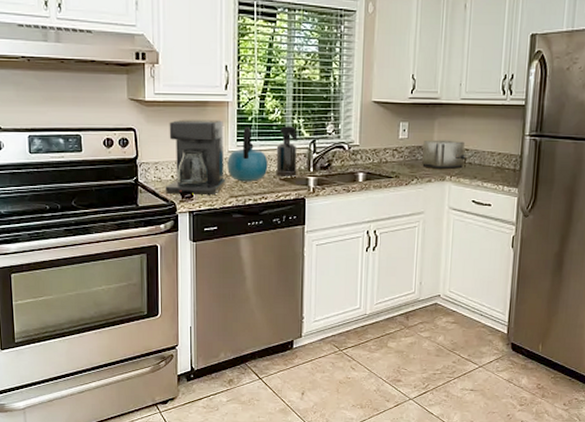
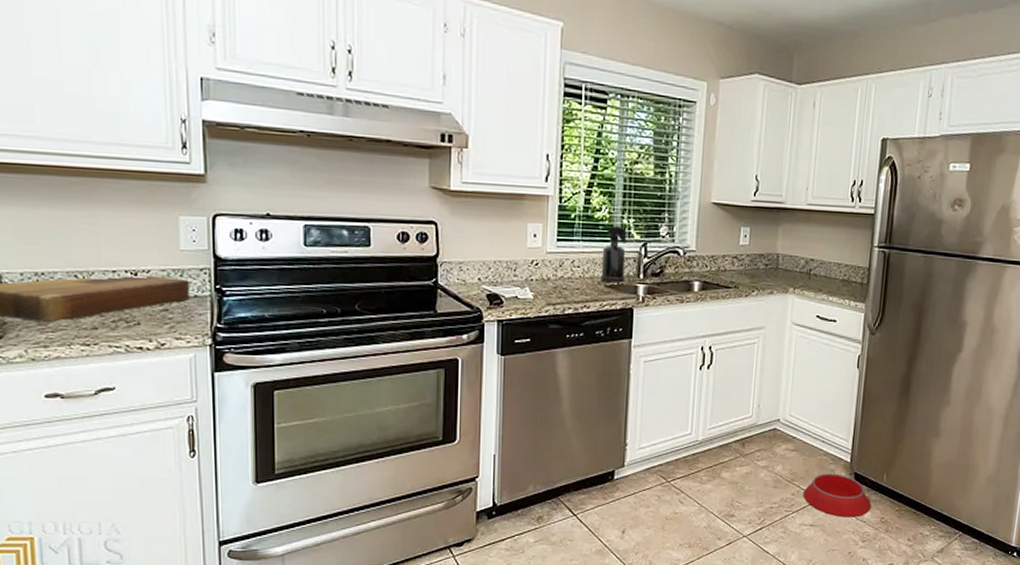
coffee maker: present [165,119,226,194] -> none [469,213,543,301]
kettle: present [227,127,268,181] -> none [545,225,592,287]
toaster: present [422,139,466,170] -> none [764,247,811,281]
pet bowl: none [464,343,528,384] -> present [803,473,871,518]

